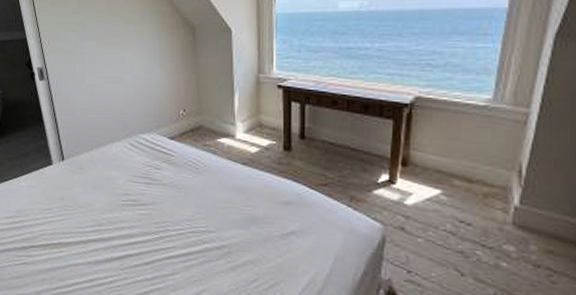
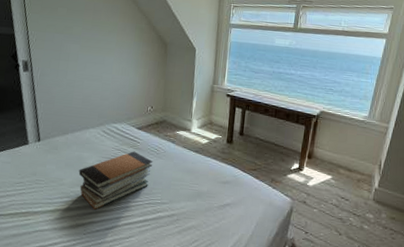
book stack: none [108,167,192,240] -> present [78,151,153,210]

